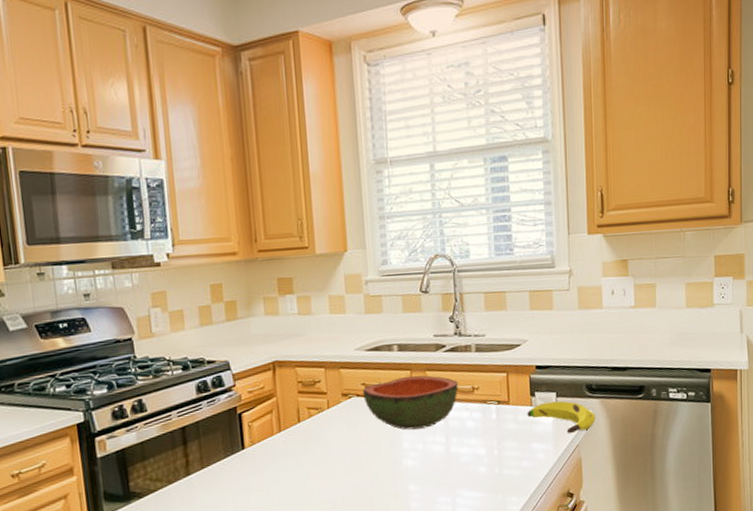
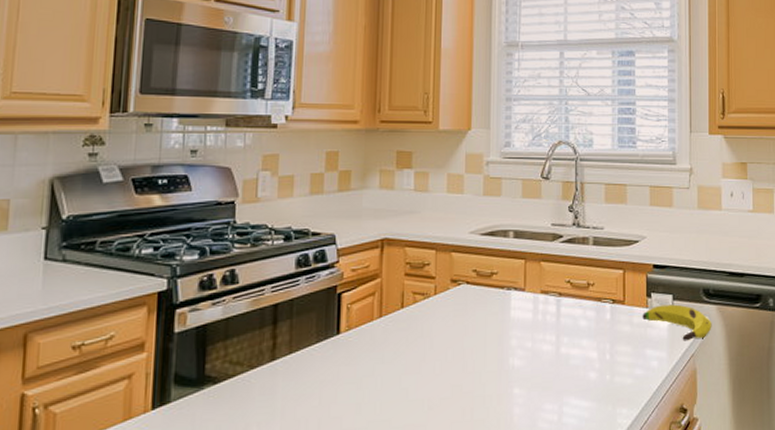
bowl: present [363,375,458,430] -> none [473,265,573,325]

